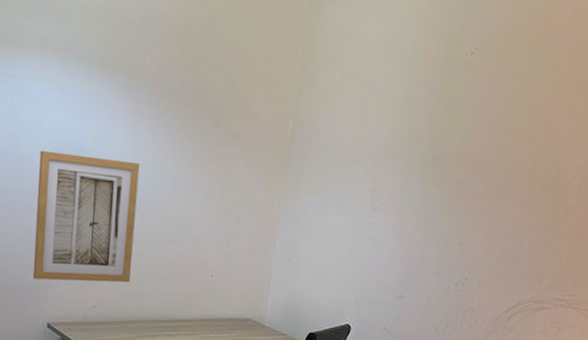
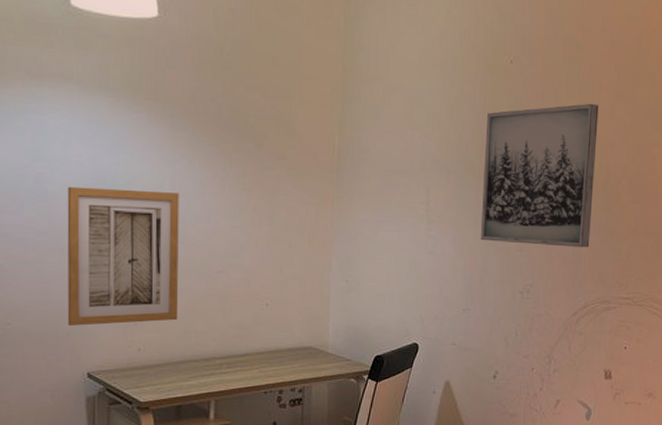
wall art: none [421,100,557,247] -> present [480,103,599,248]

